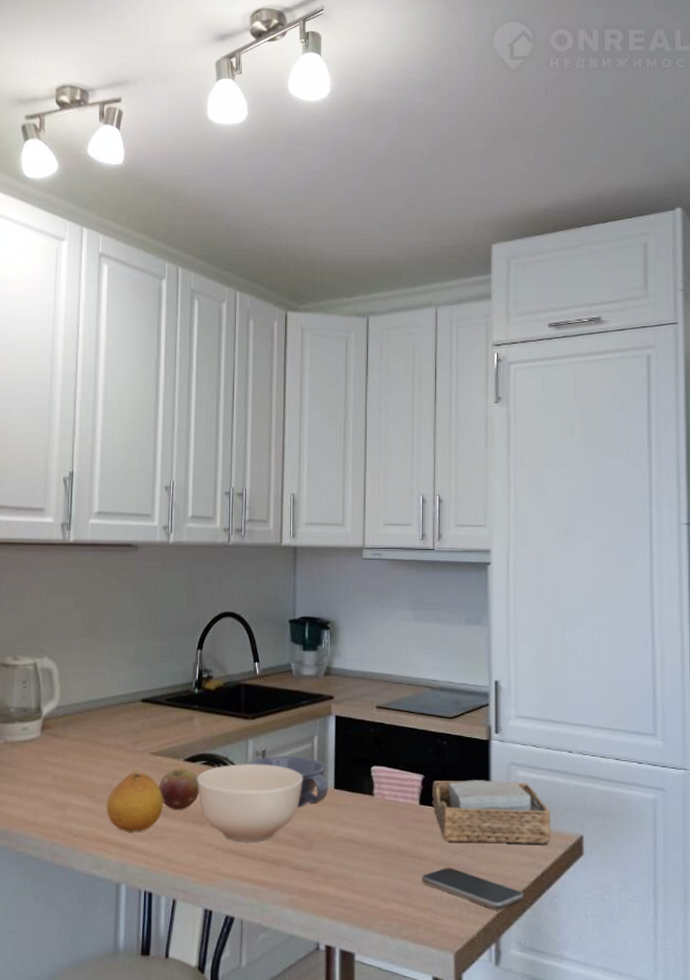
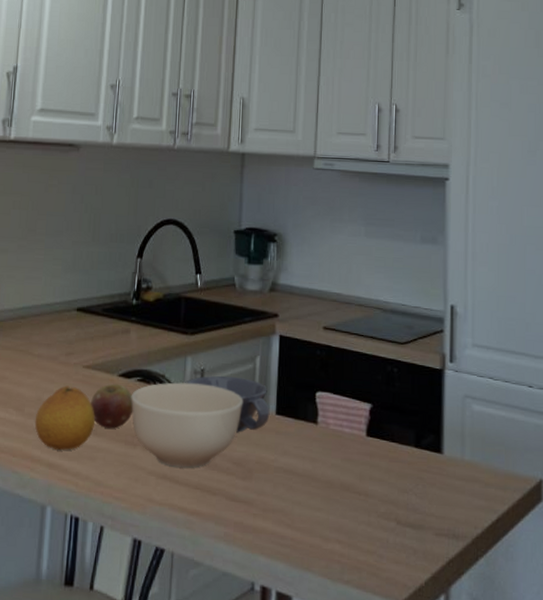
mobile phone: present [422,867,524,910] -> none [367,506,477,557]
napkin holder: present [432,780,551,844] -> none [380,411,508,487]

